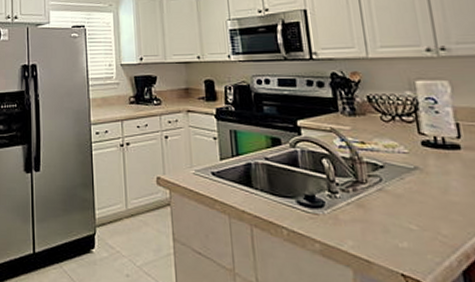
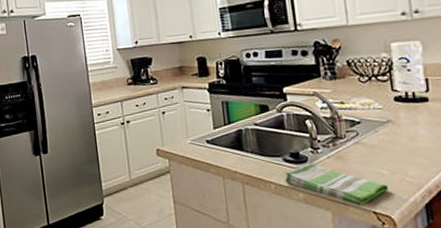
dish towel: none [298,209,418,265] -> present [285,163,388,206]

